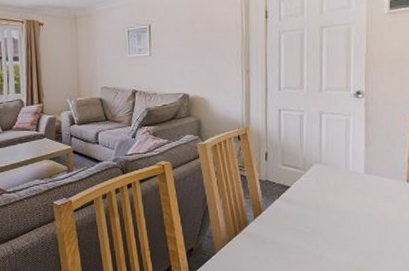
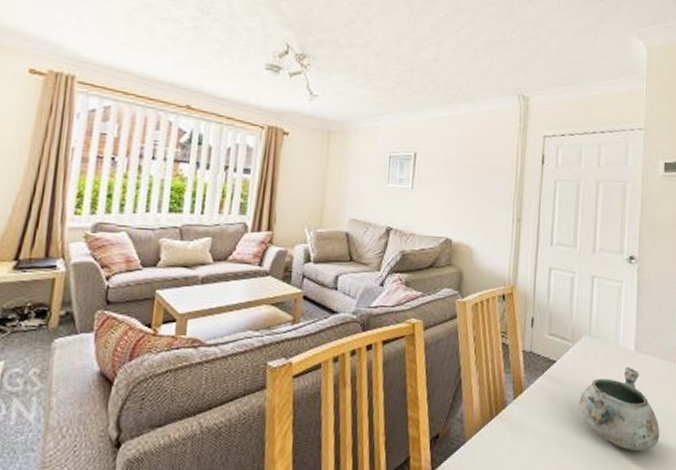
decorative bowl: none [313,187,392,256] -> present [579,366,660,452]

